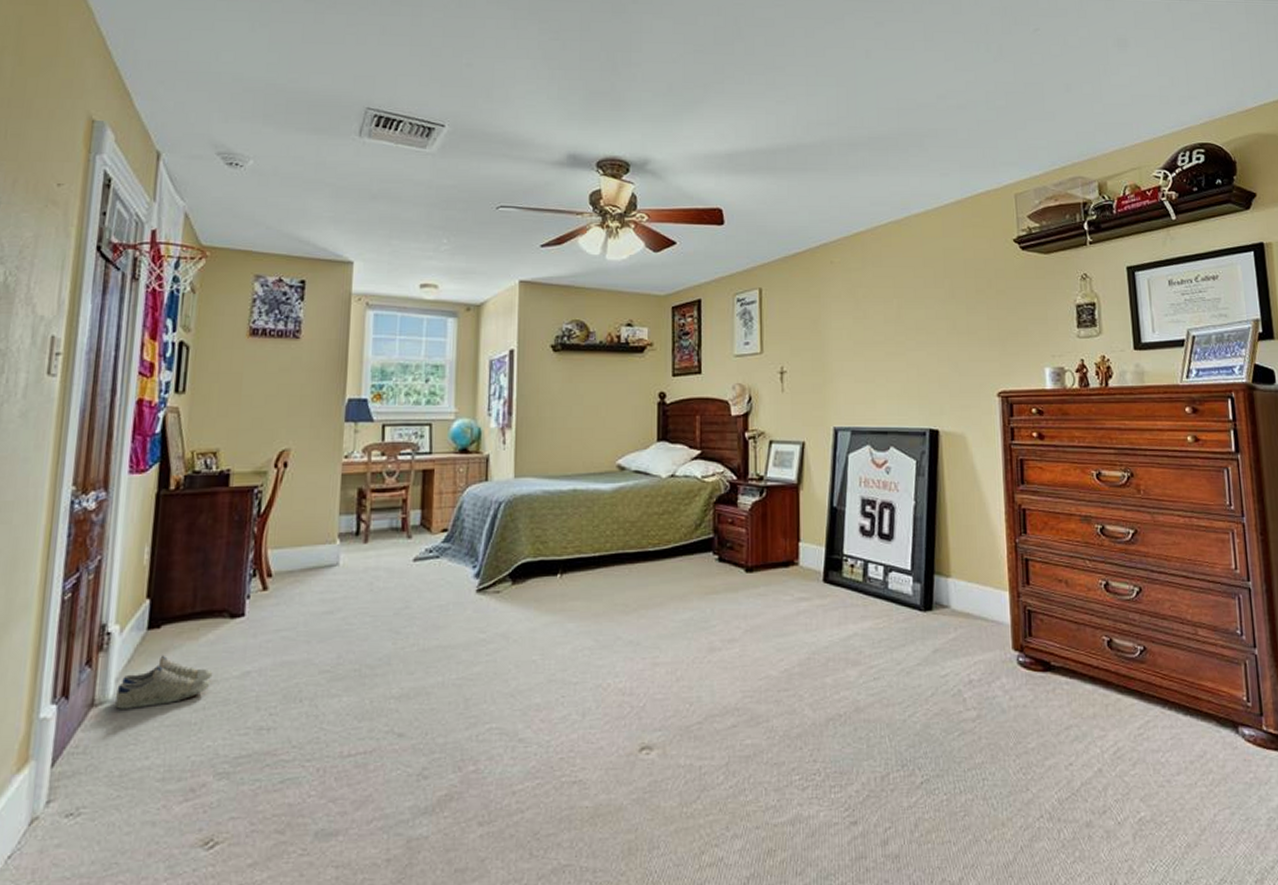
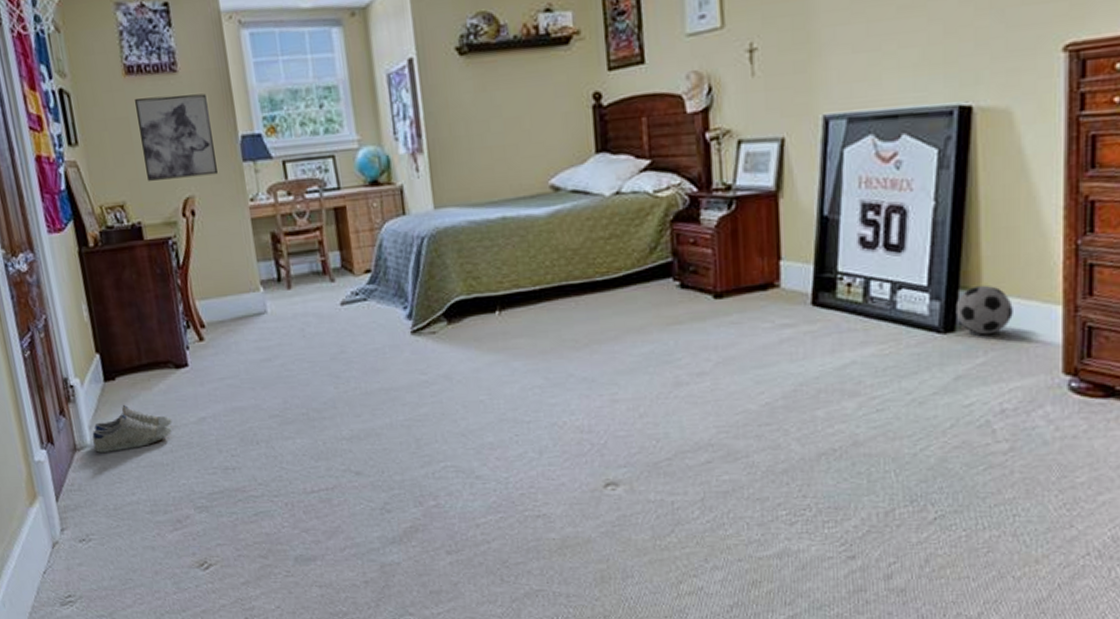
wall art: none [248,358,322,432] -> present [135,93,218,181]
soccer ball: none [932,571,974,614] -> present [955,285,1013,335]

